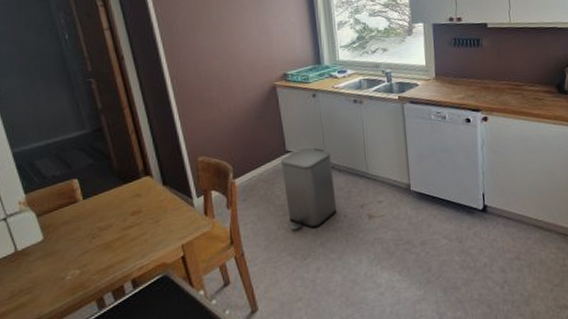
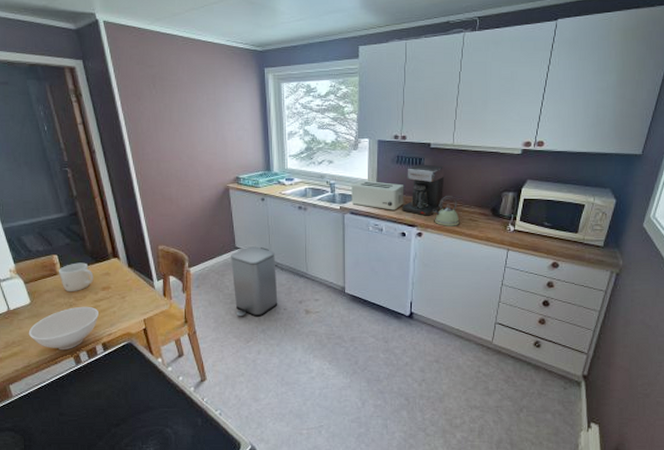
bowl: none [40,236,127,295] -> present [28,306,99,351]
mug: none [78,185,122,222] -> present [58,262,94,292]
toaster: none [409,66,466,97] -> present [351,180,404,212]
coffee maker: none [464,45,507,99] -> present [402,164,445,216]
kettle: none [496,74,526,109] -> present [433,195,460,228]

